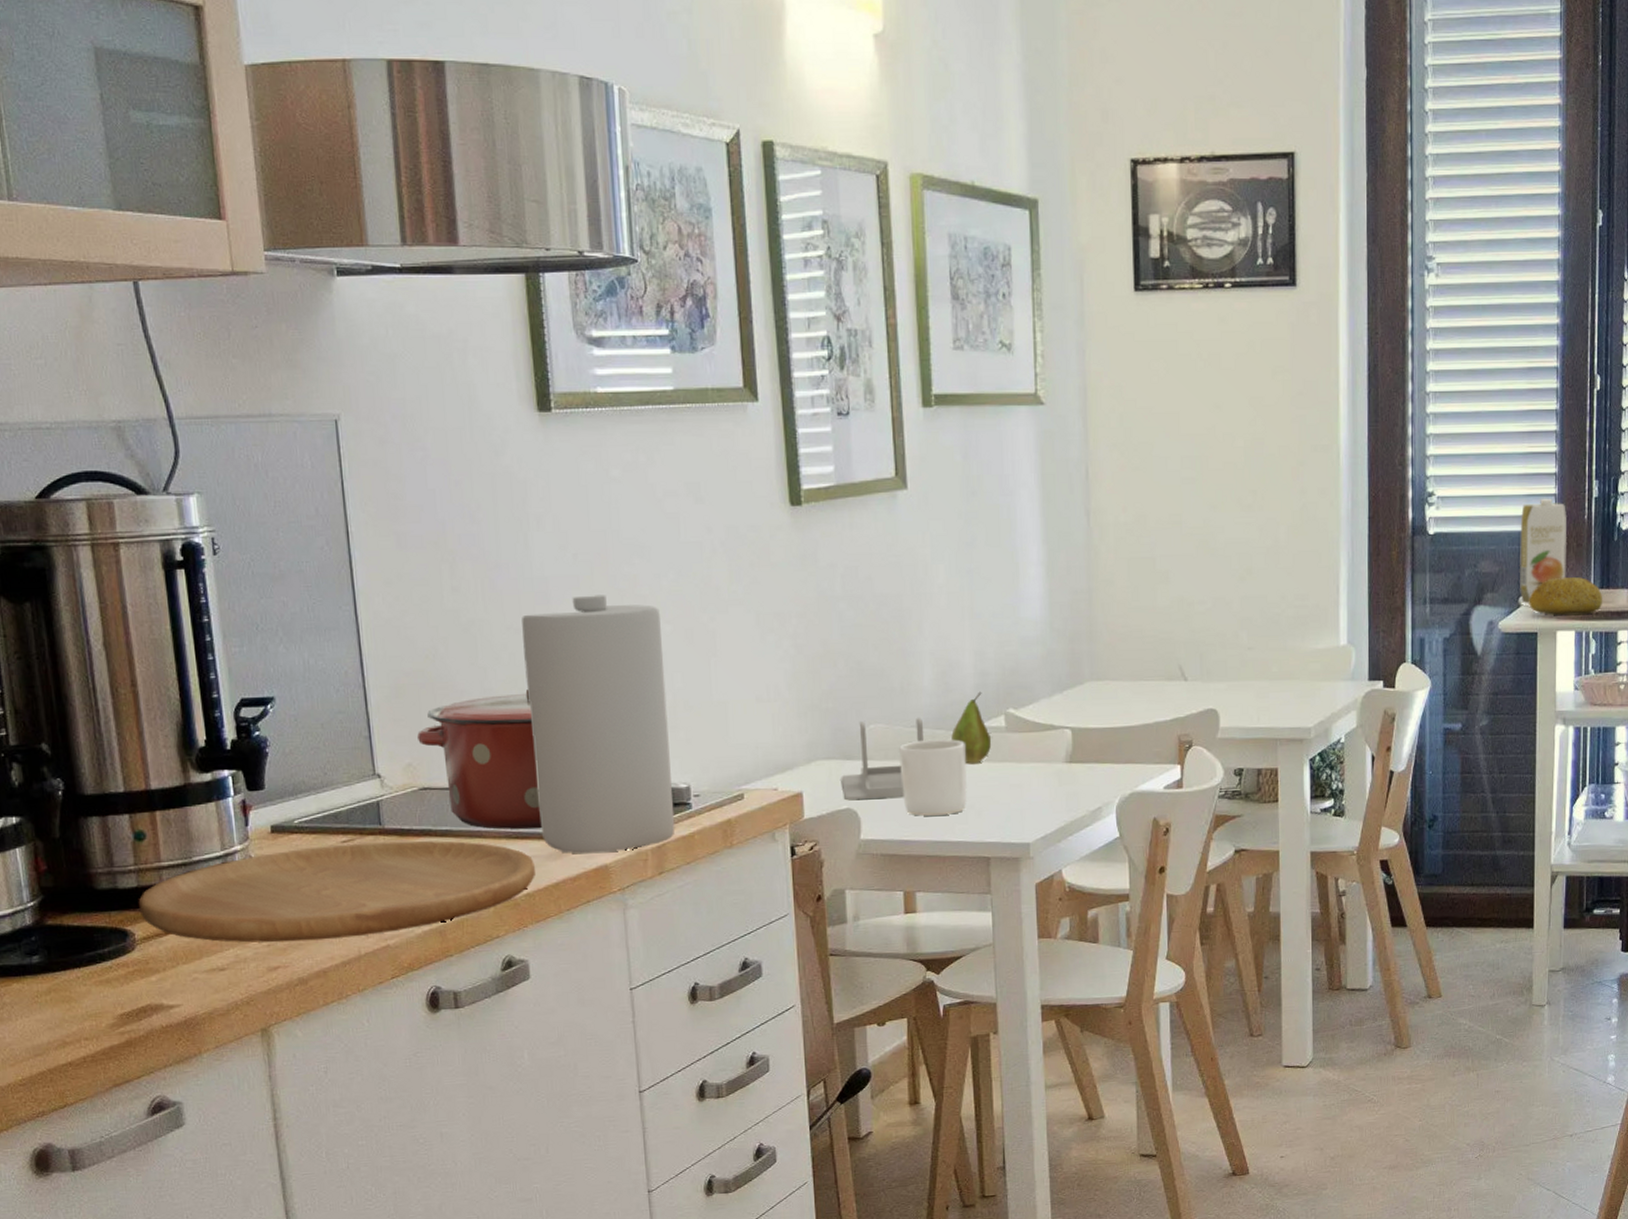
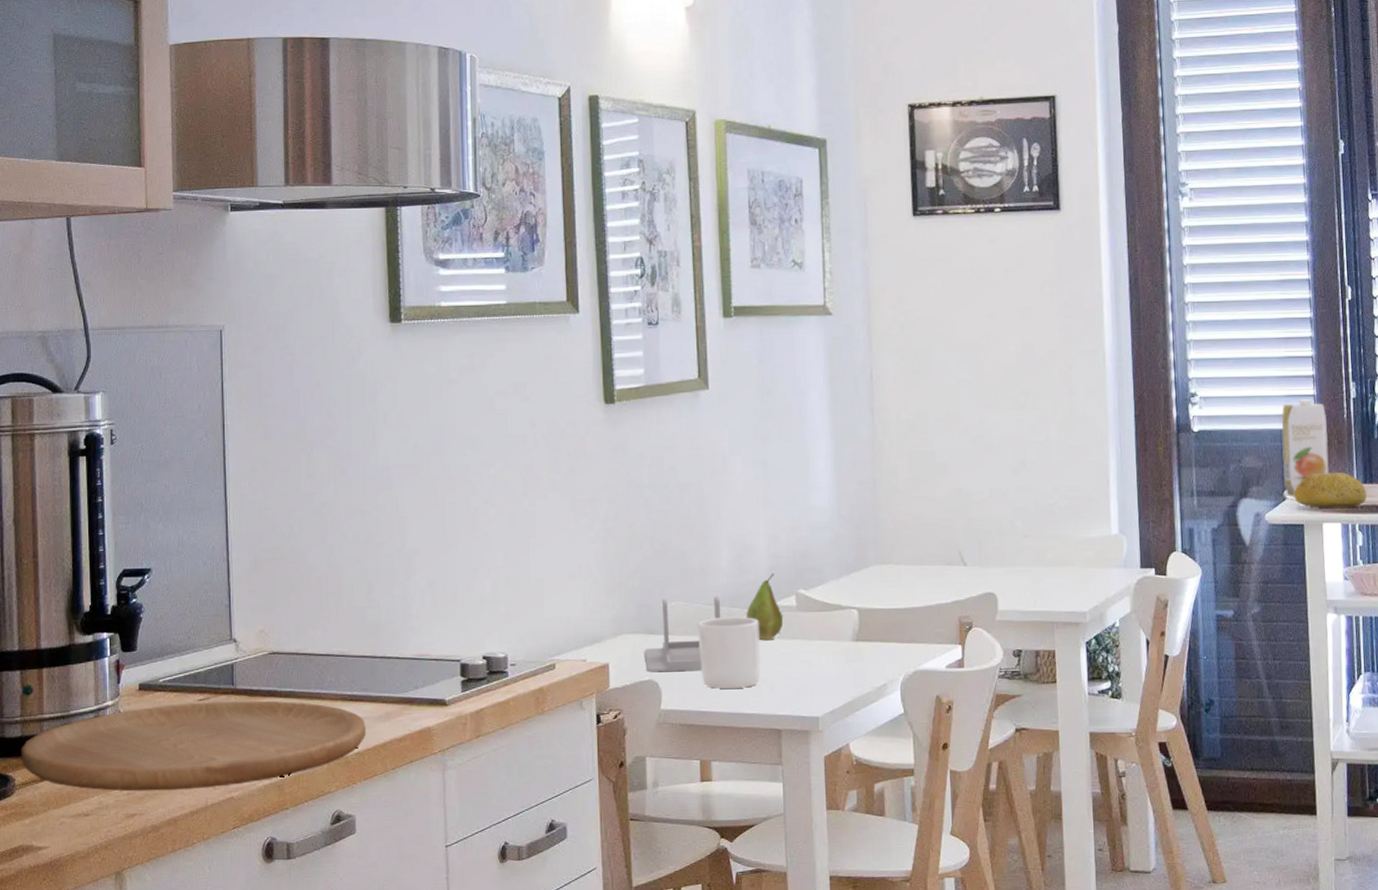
casserole: present [416,690,542,829] -> none [269,565,374,693]
paper towel holder: present [522,595,675,854] -> none [366,481,493,717]

